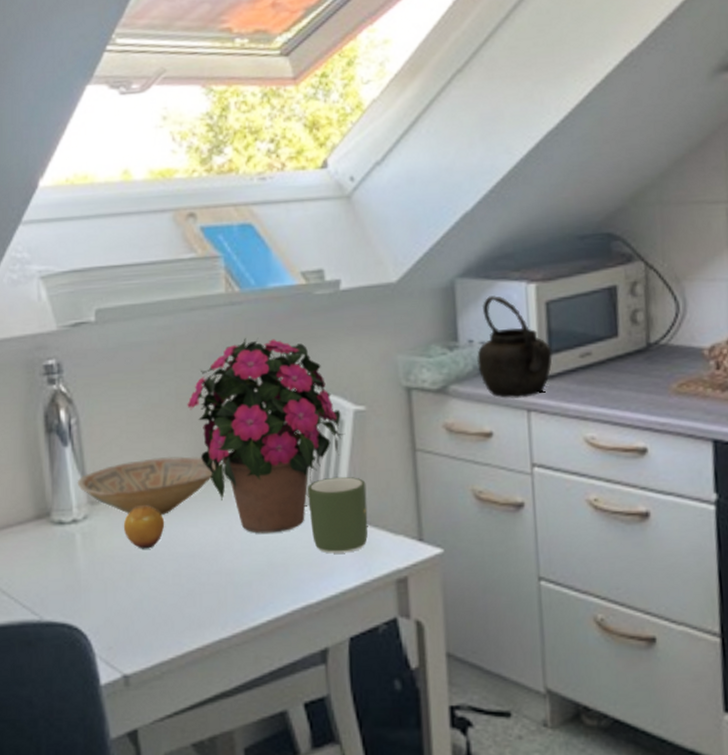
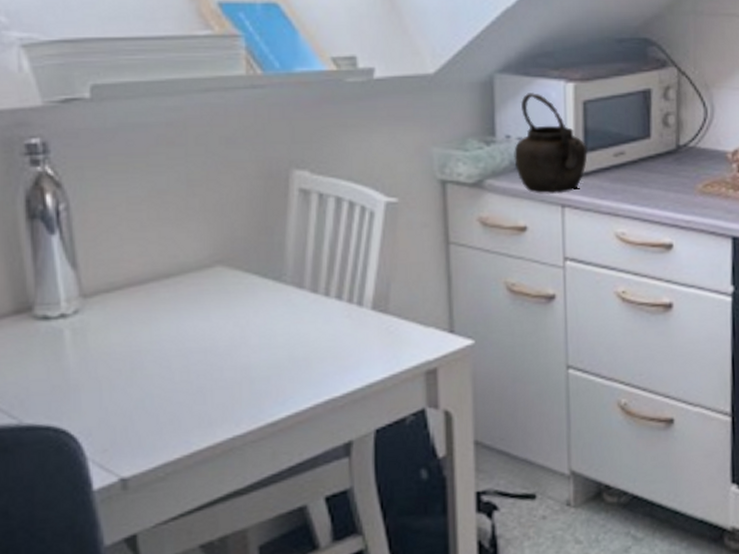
bowl: present [77,456,221,516] -> none [66,246,238,310]
fruit: present [123,505,165,549] -> none [122,298,172,345]
potted flower: present [187,337,346,533] -> none [200,124,376,327]
mug: present [308,476,368,554] -> none [334,268,398,347]

